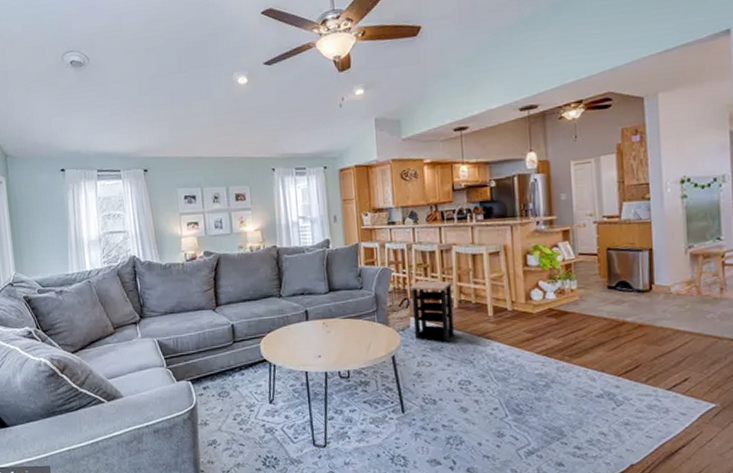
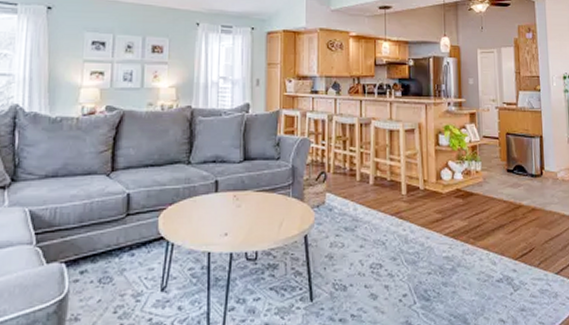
side table: present [409,280,455,343] -> none [327,153,369,222]

